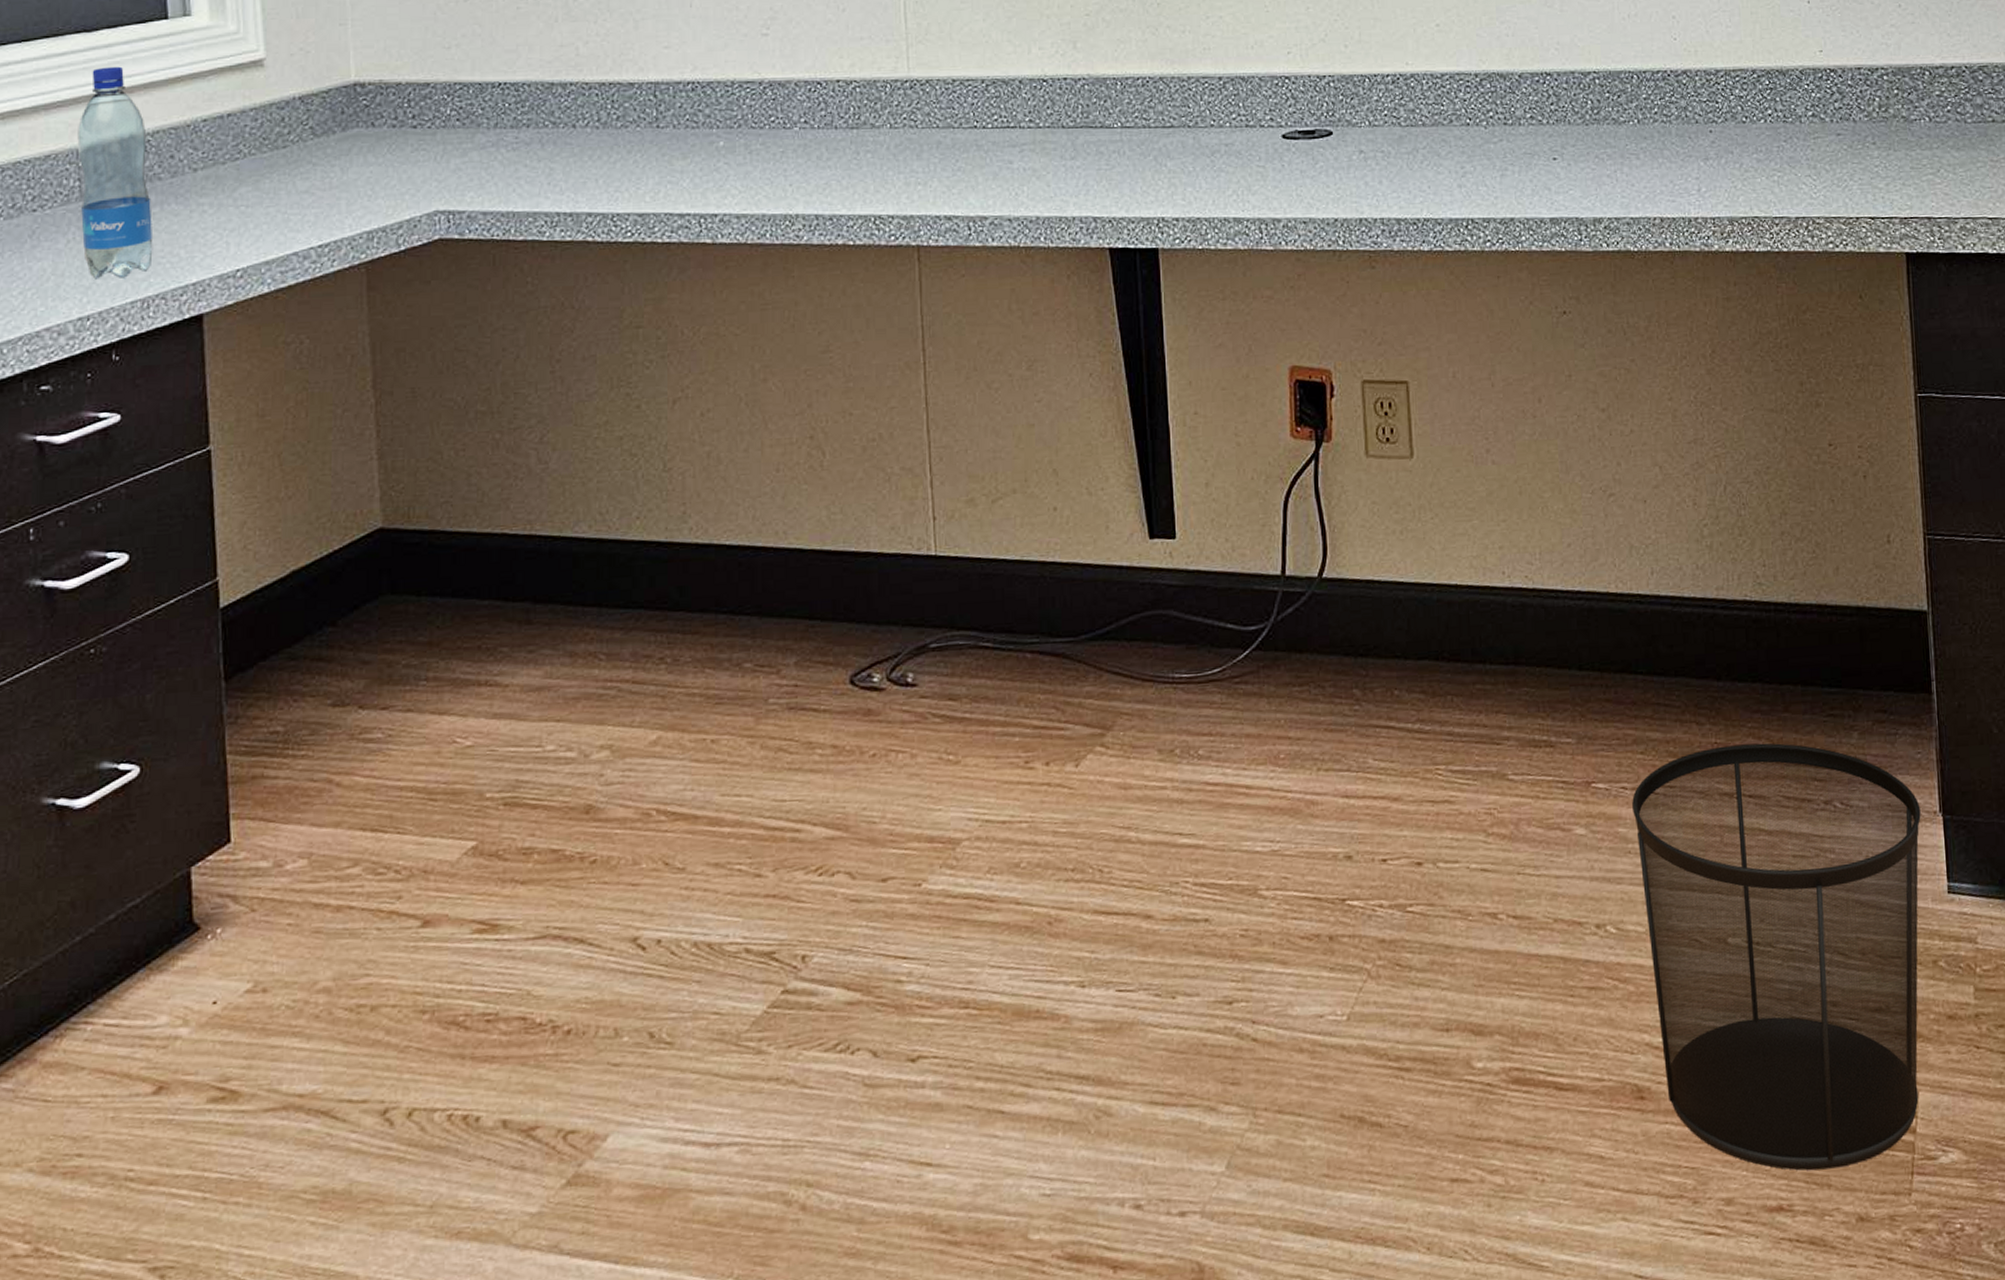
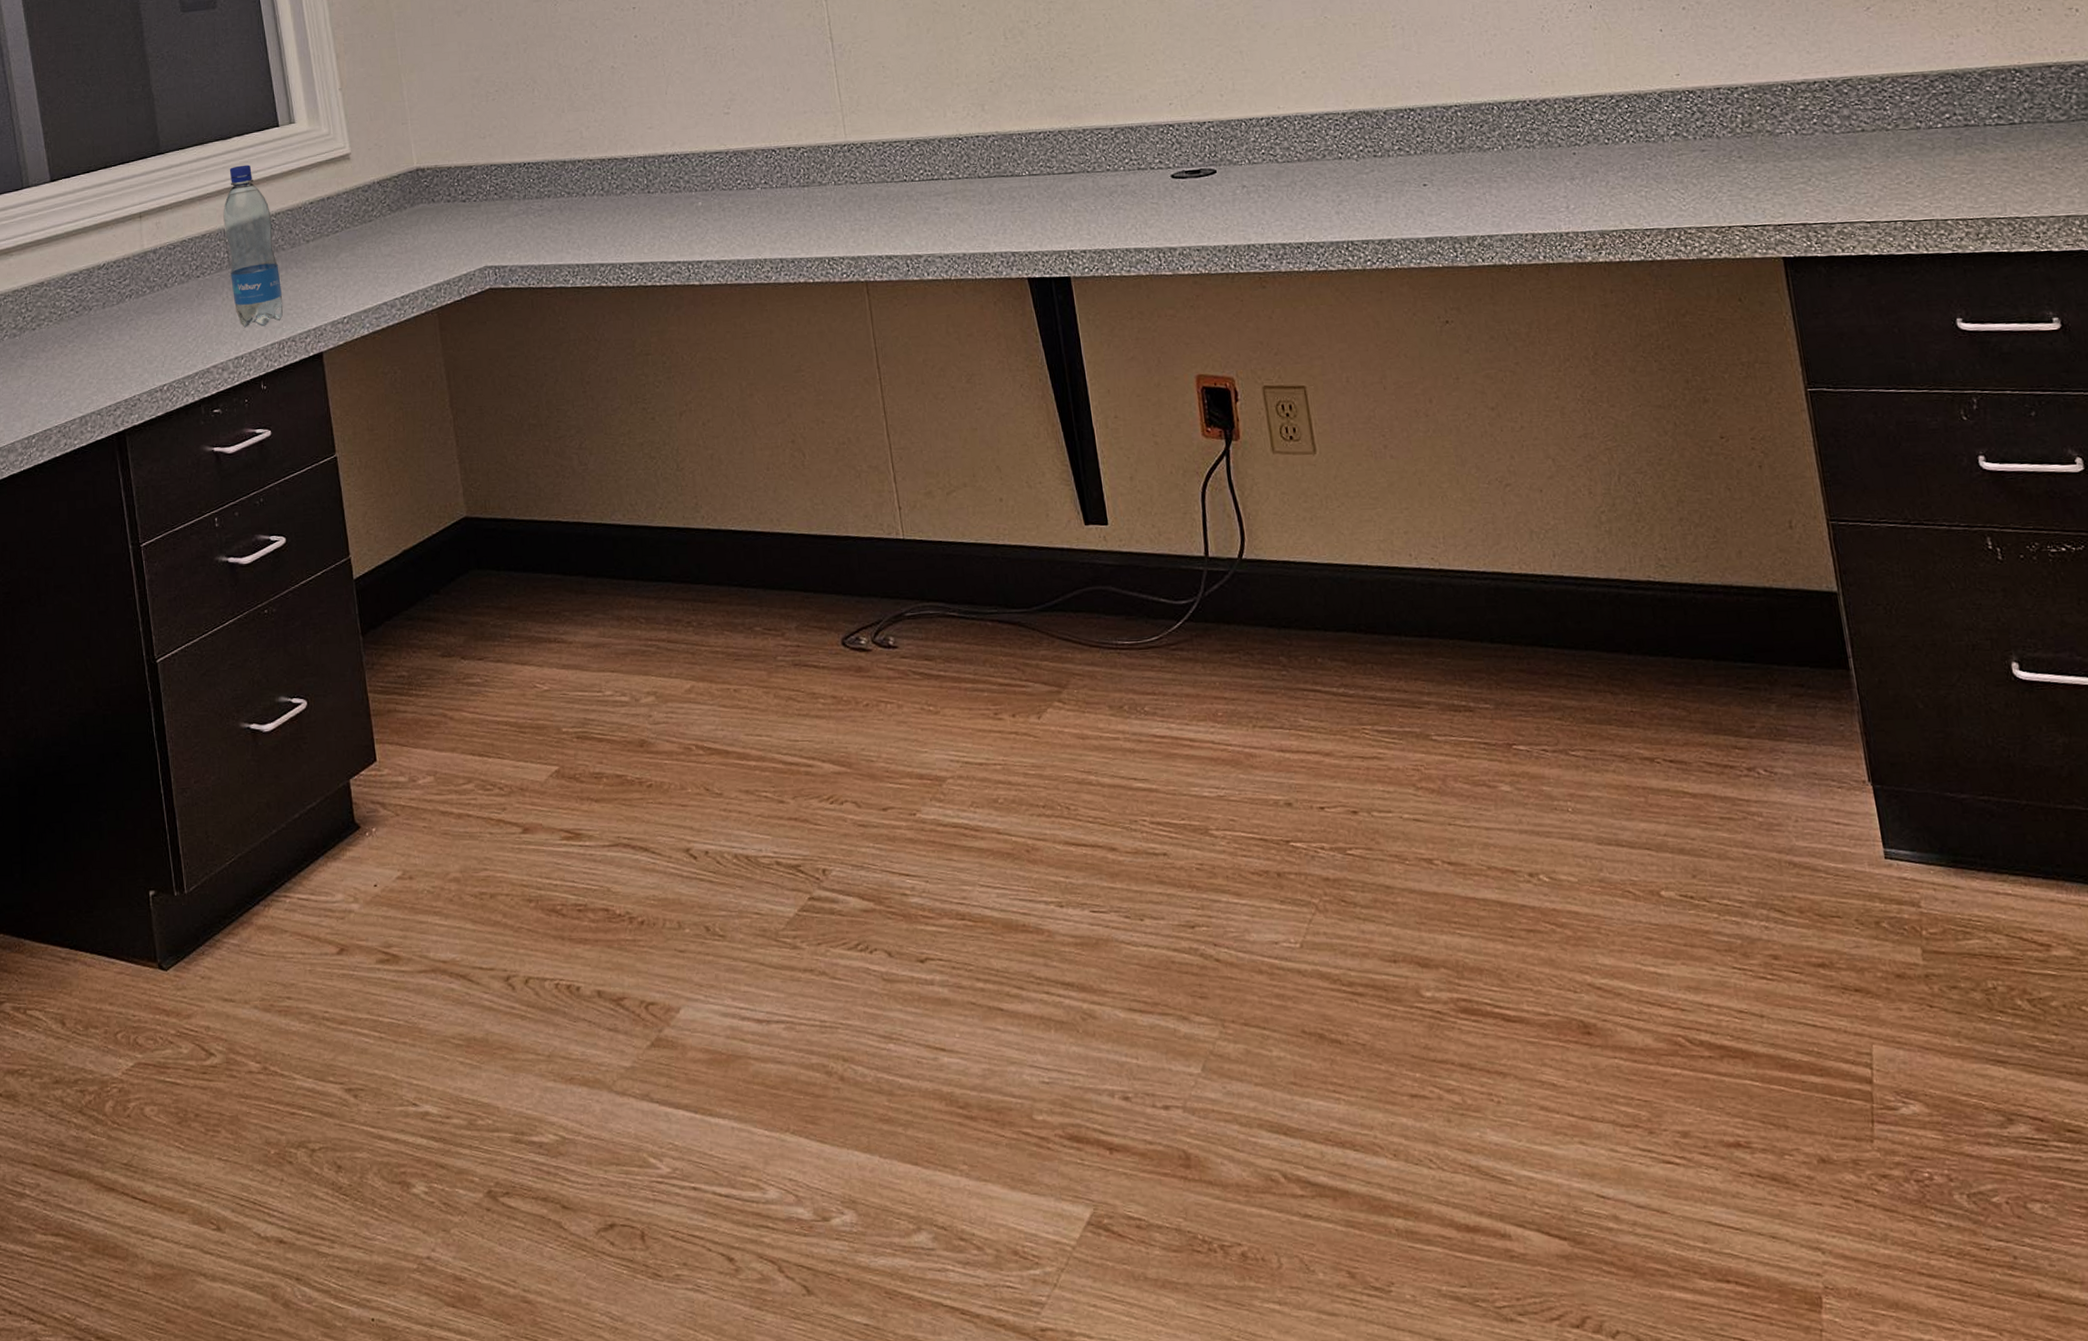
waste bin: present [1632,743,1921,1171] -> none [1553,712,1873,1112]

